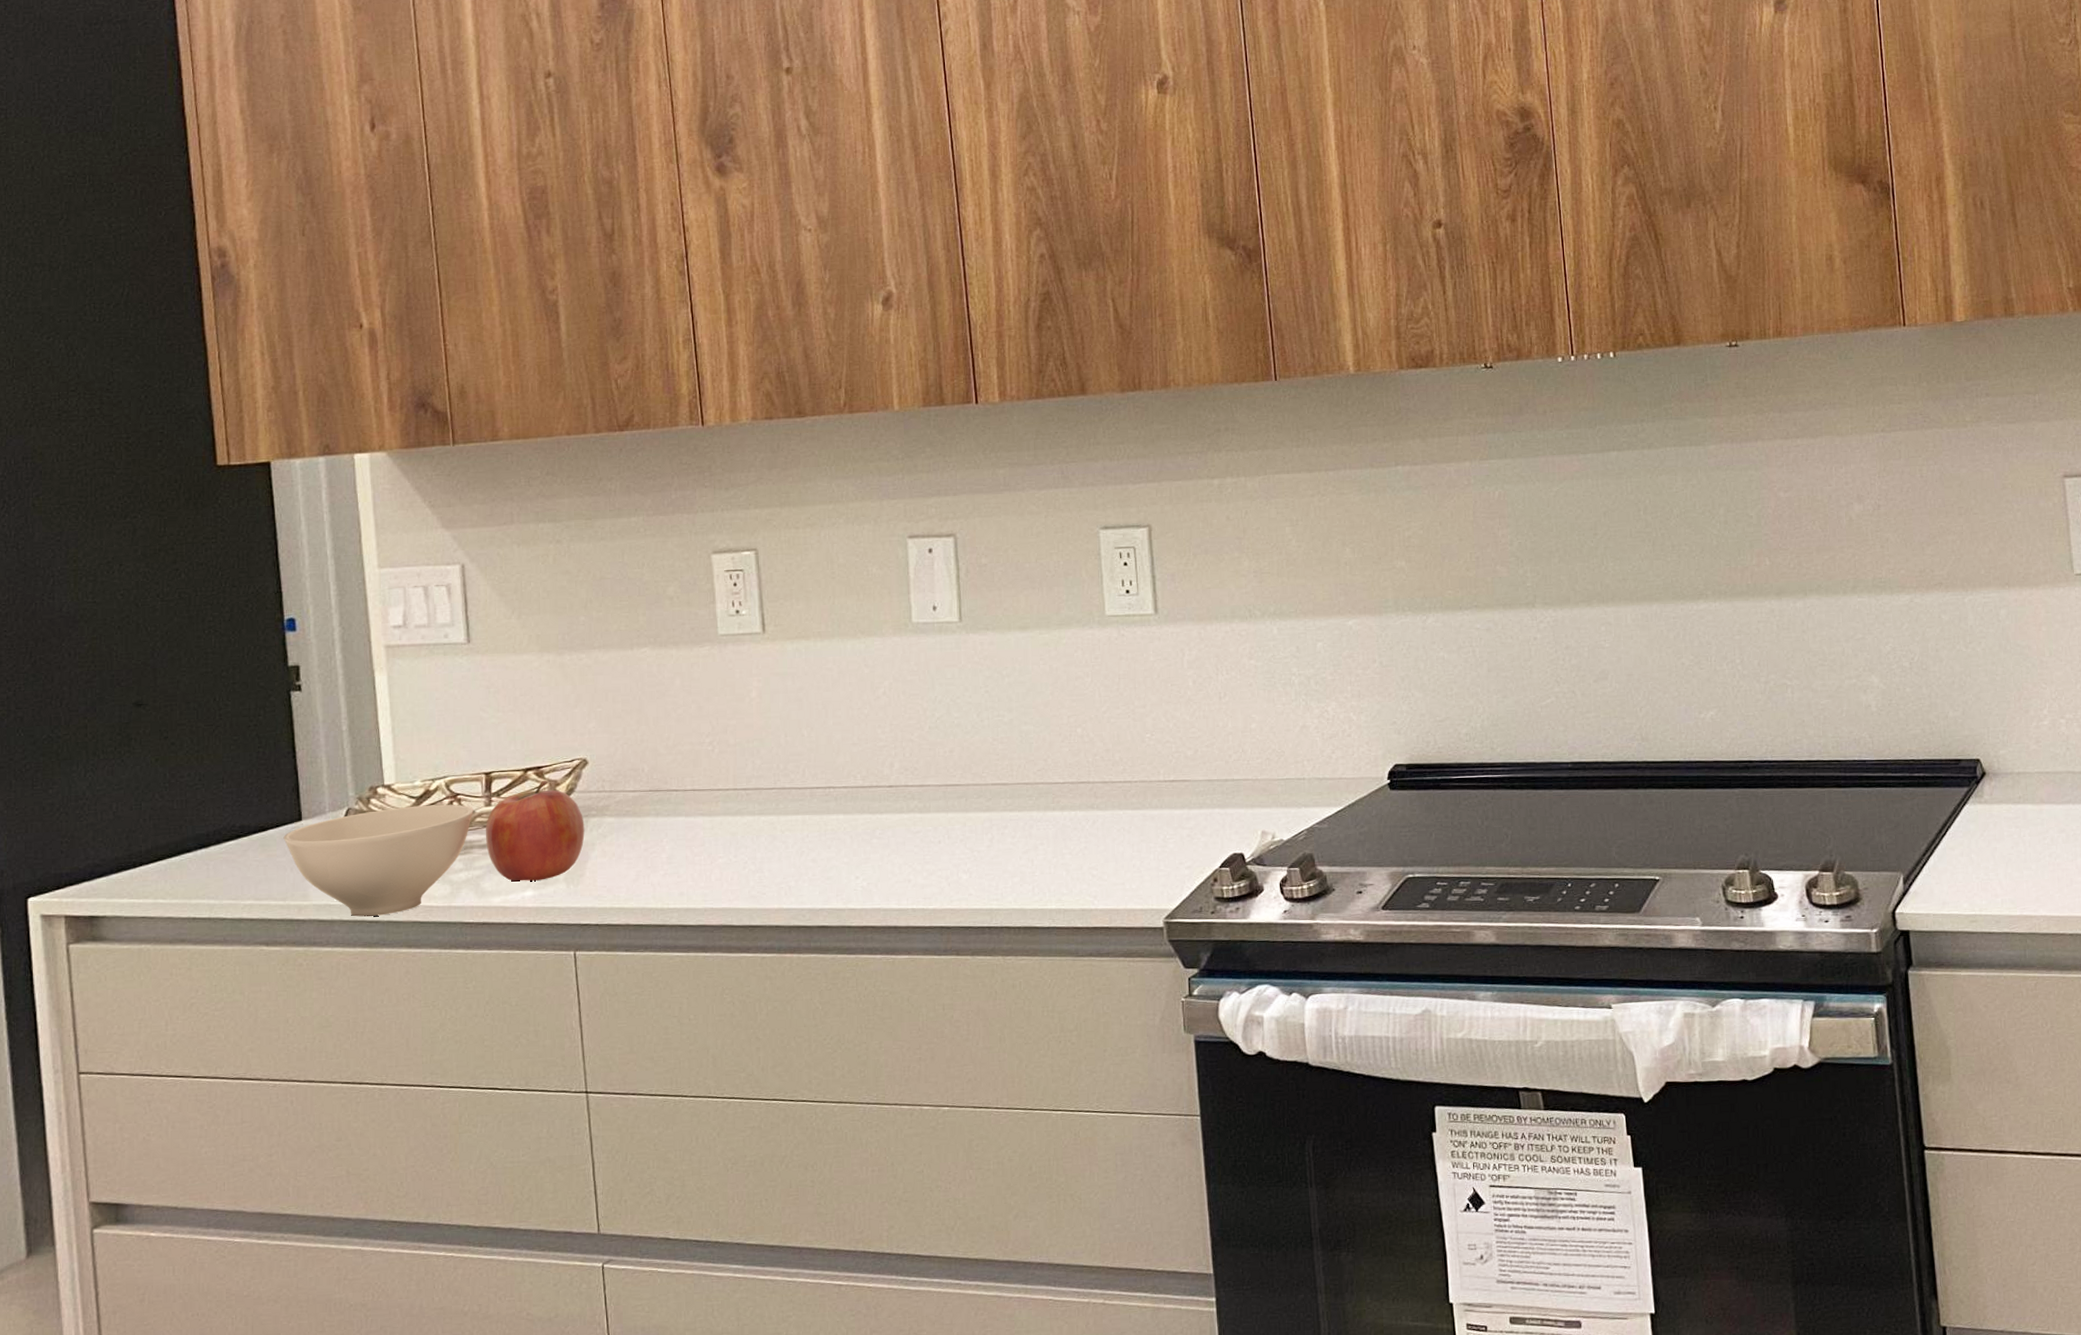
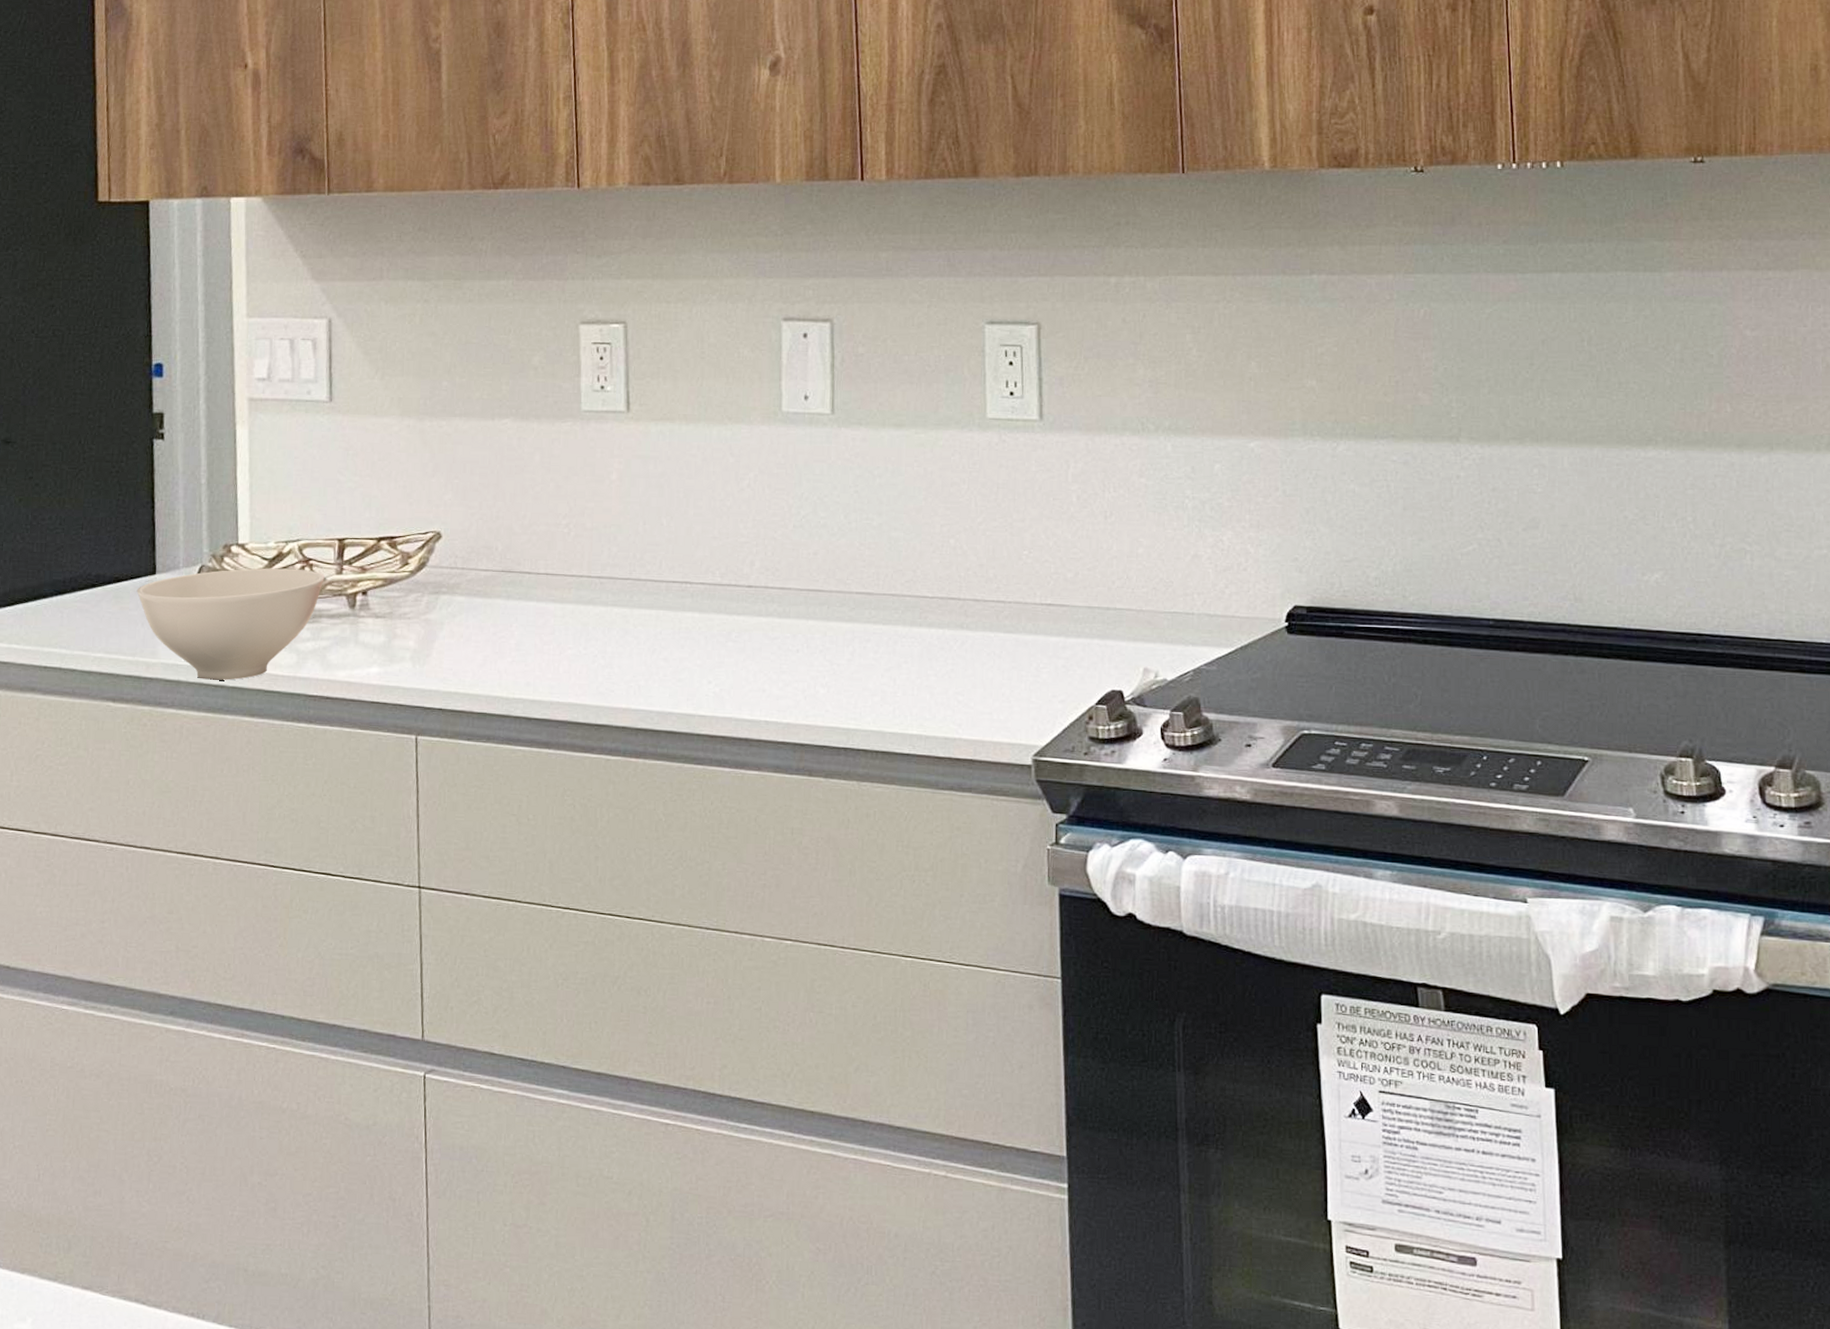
fruit: present [486,780,585,882] -> none [335,551,435,657]

